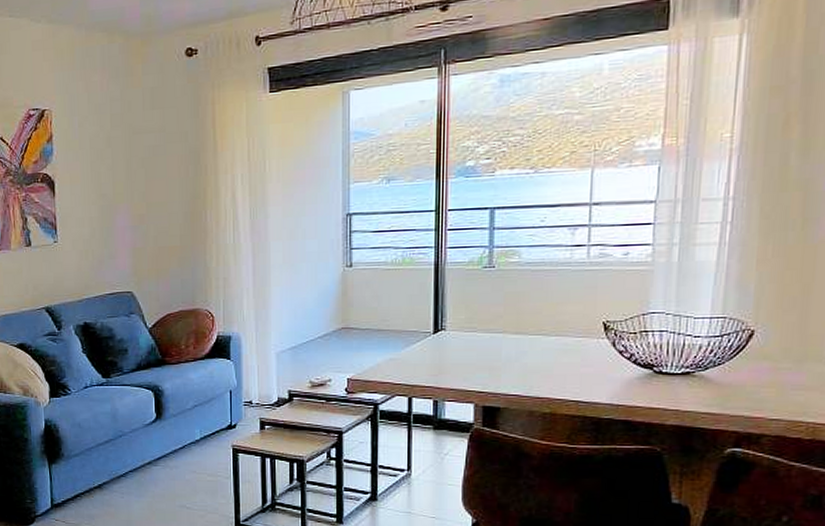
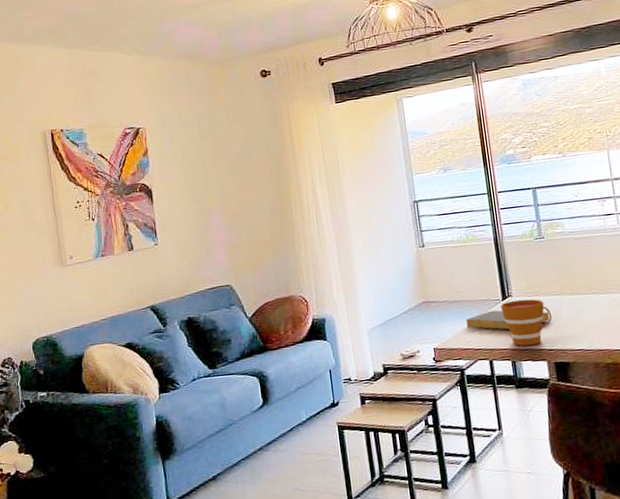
book: none [388,343,486,366] -> present [465,310,550,330]
cup: none [429,334,489,385] -> present [500,299,553,346]

